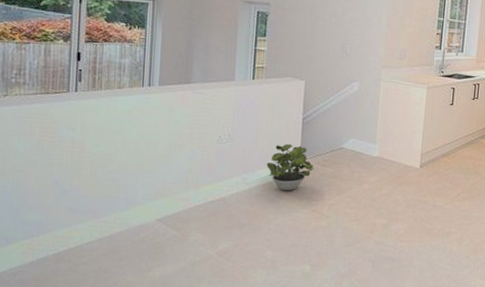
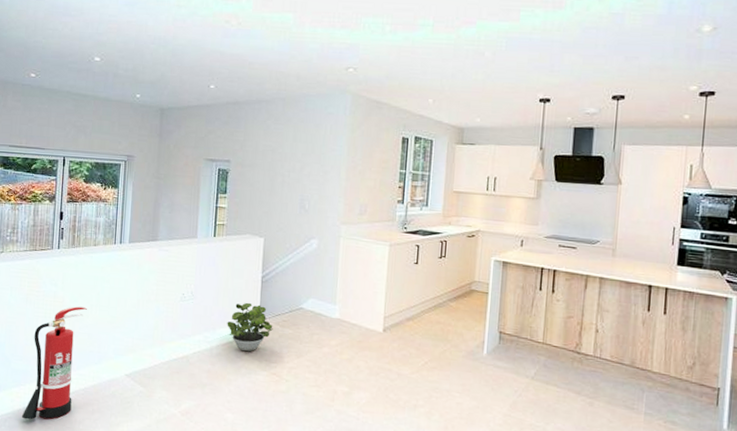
fire extinguisher: none [35,152,111,272] -> present [21,306,87,420]

